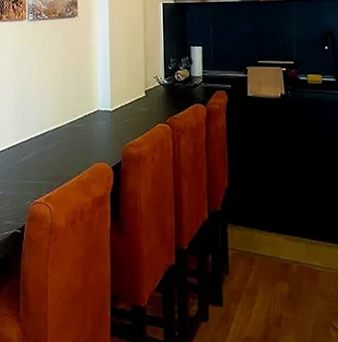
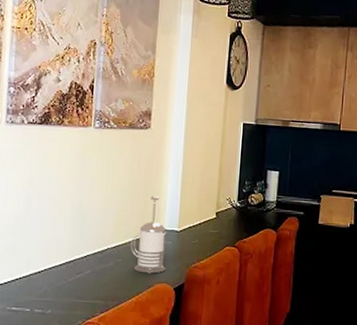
french press: none [69,79,102,153] -> present [131,196,166,274]

